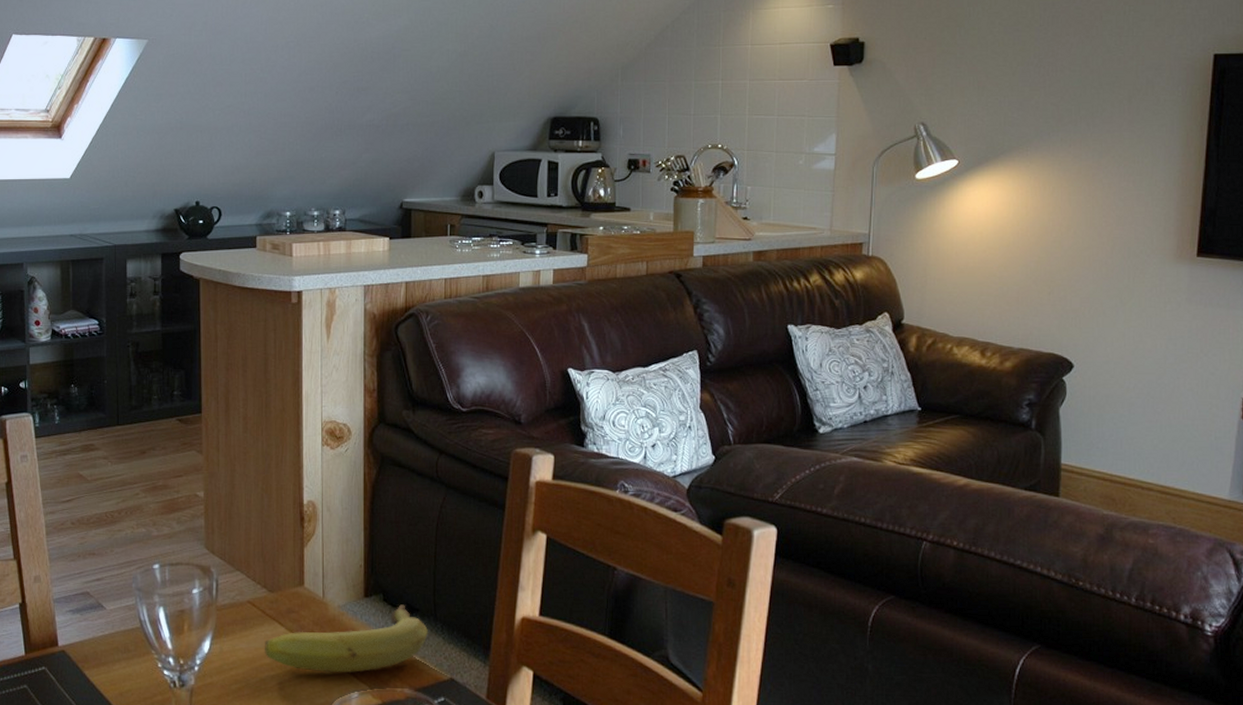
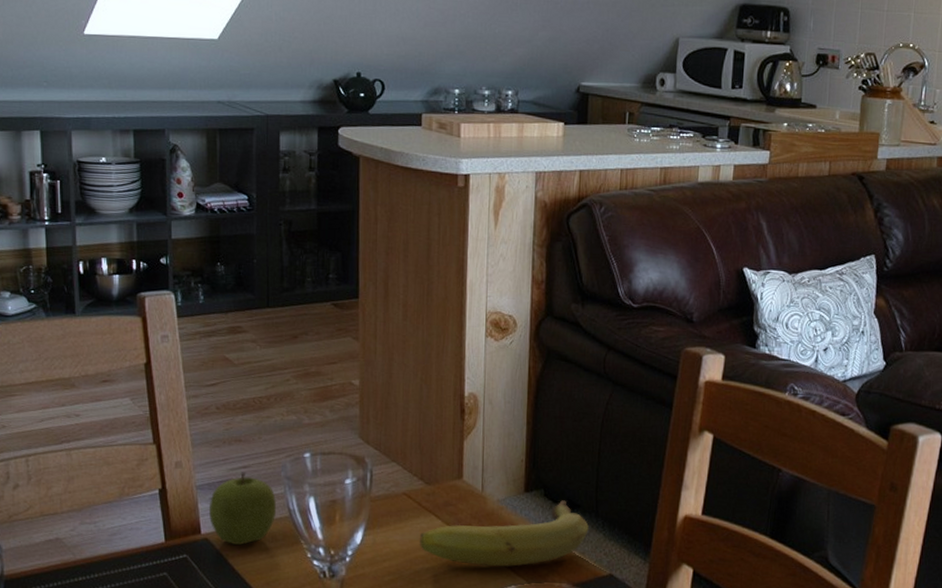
fruit: none [65,585,129,656] -> present [208,472,277,545]

